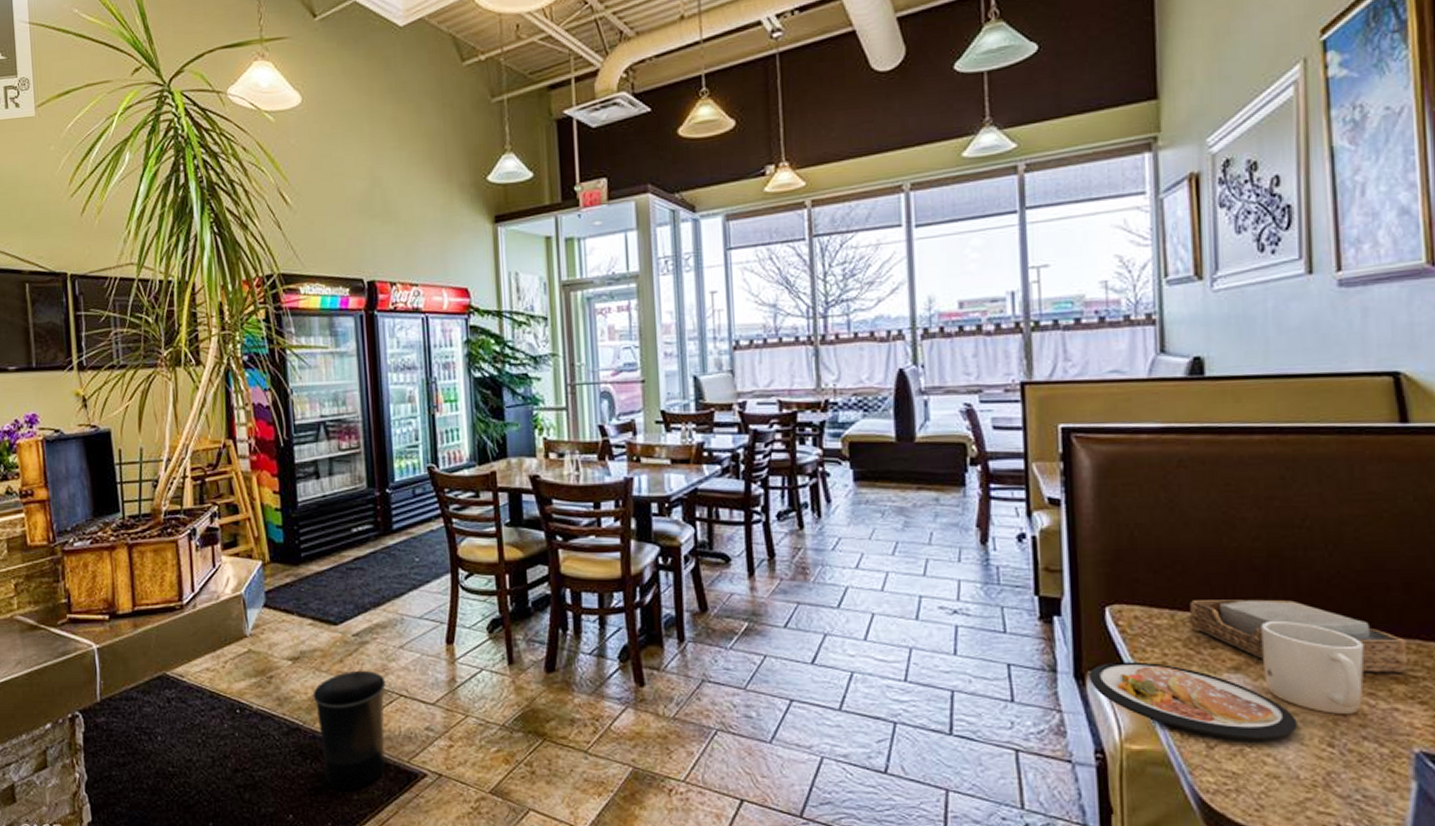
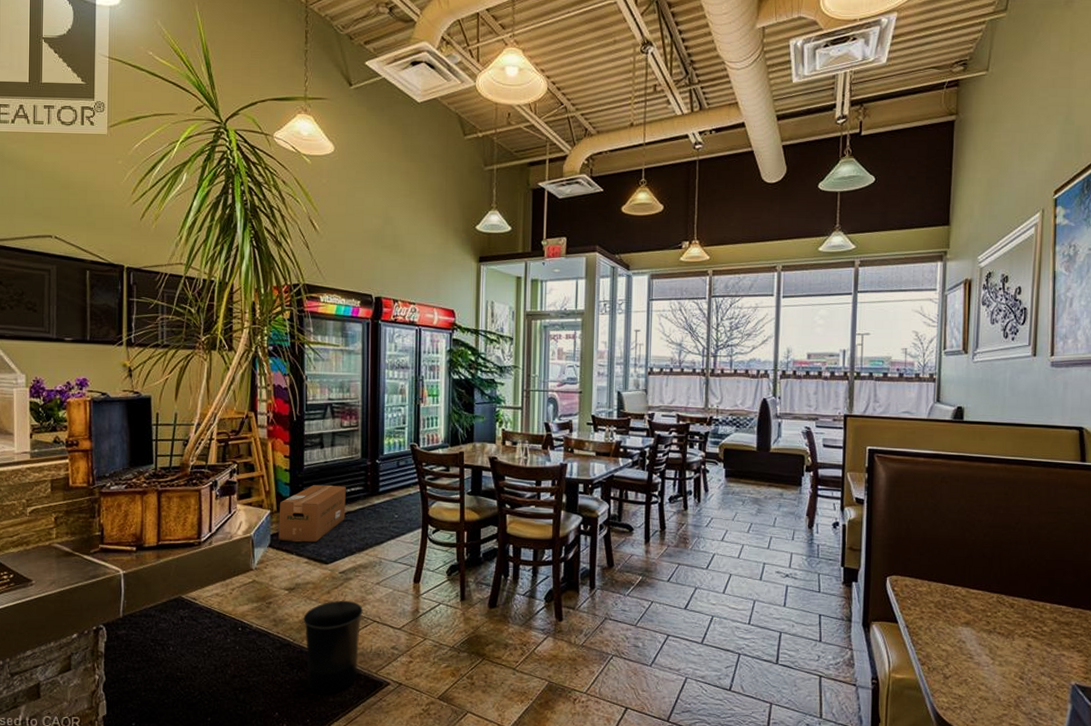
box: none [272,524,354,600] -> present [278,484,346,543]
dish: present [1088,661,1297,741] -> none [872,616,1002,674]
napkin holder: present [1190,599,1408,673] -> none [941,575,1073,630]
mug: present [1260,620,1365,714] -> none [983,591,1047,657]

